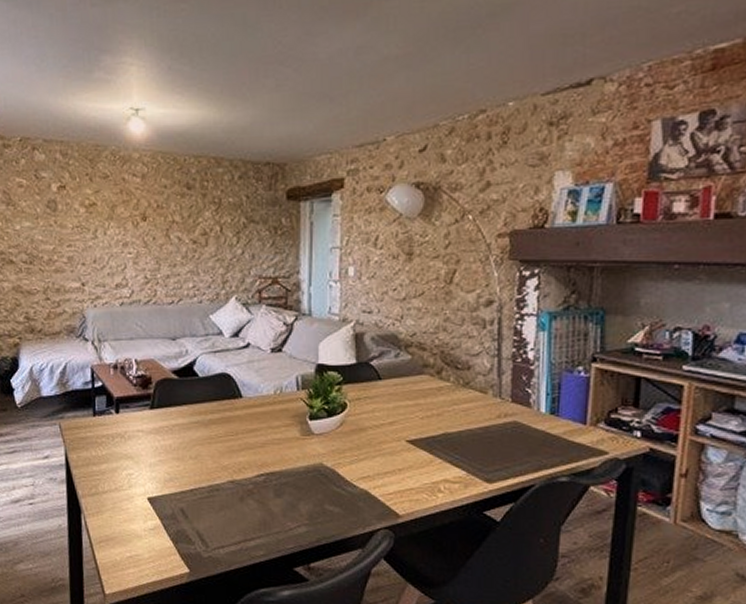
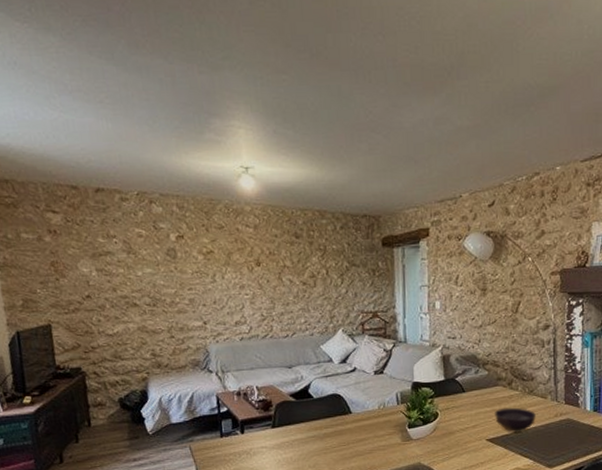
bowl: none [418,402,473,435] -> present [495,407,537,433]

